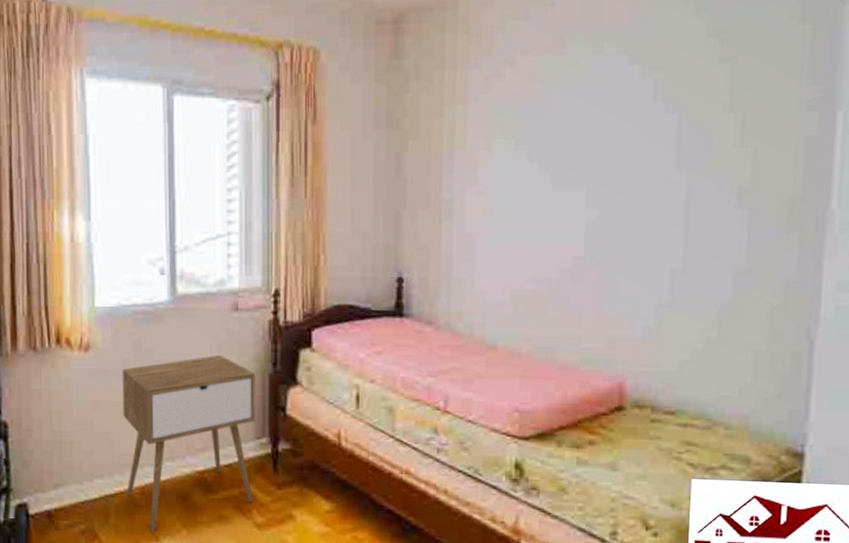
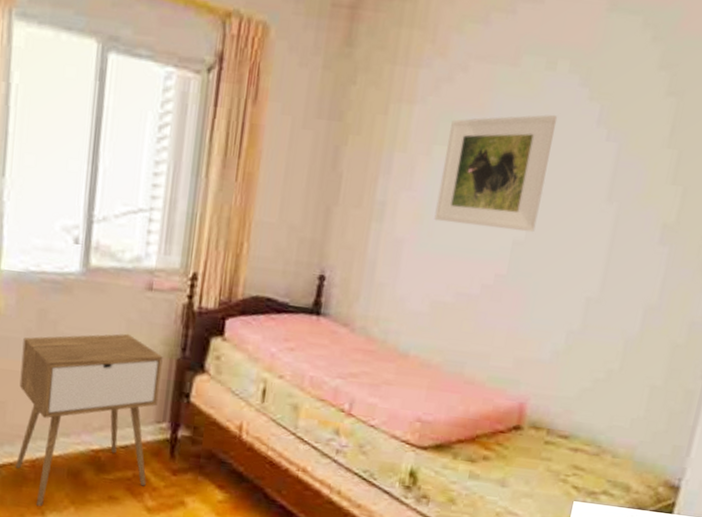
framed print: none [503,95,612,212] -> present [434,114,558,233]

